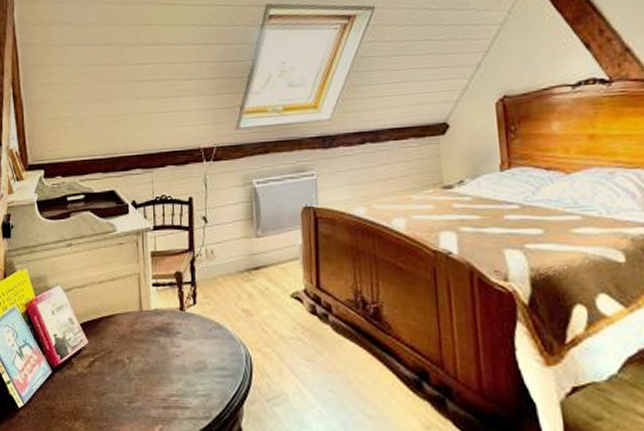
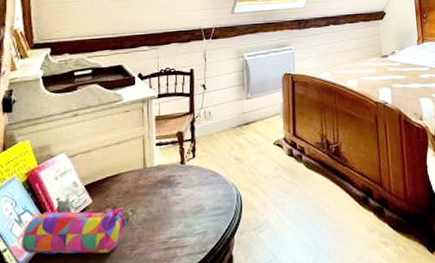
pencil case: none [23,347,127,401] -> present [22,206,130,255]

